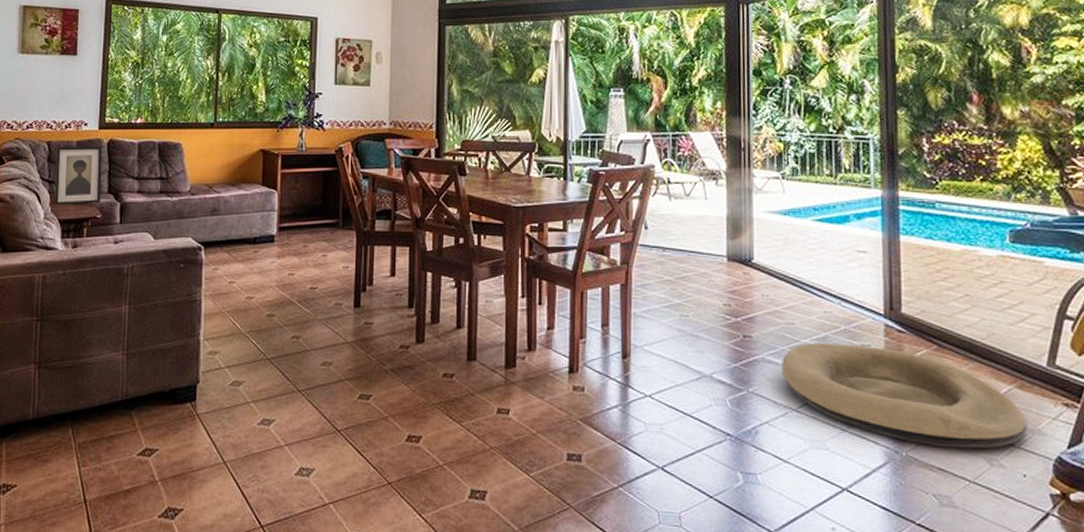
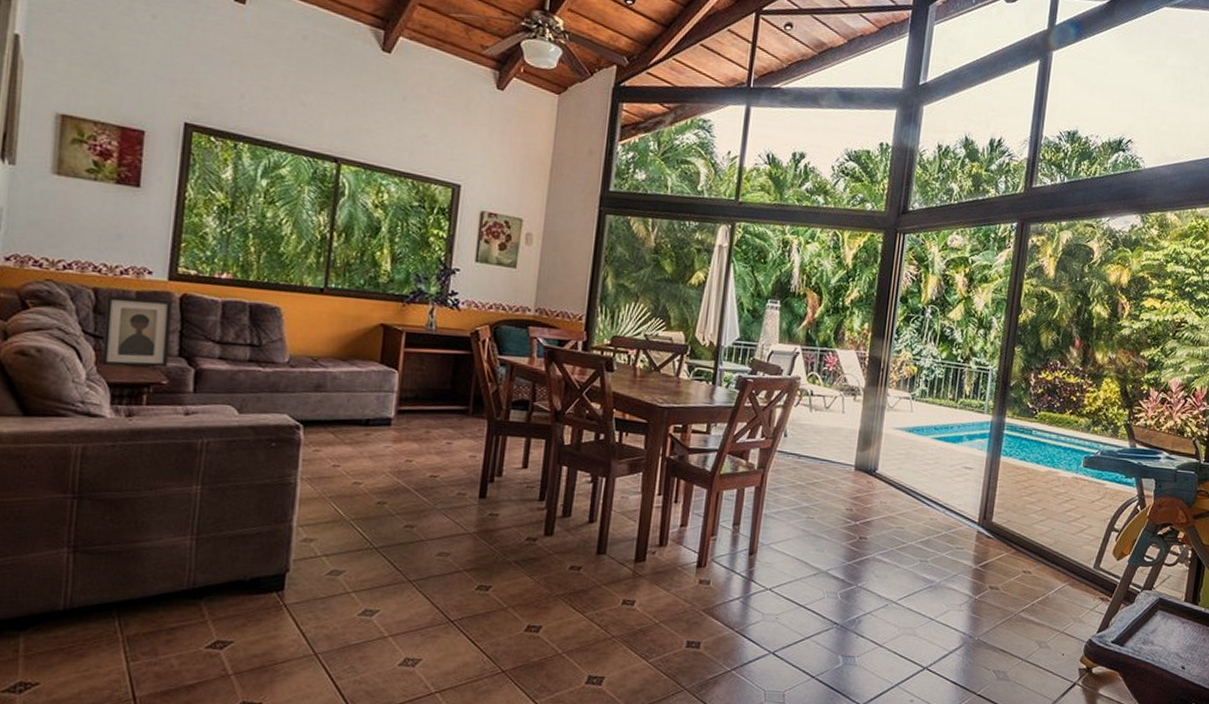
dog bed: present [782,342,1028,449] -> none [888,544,1072,634]

